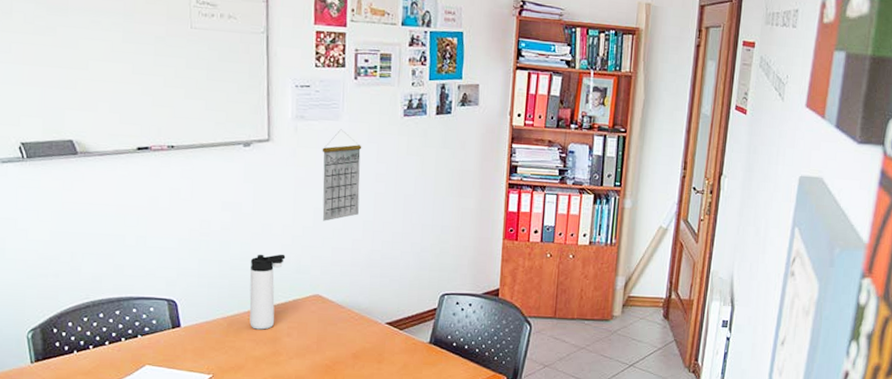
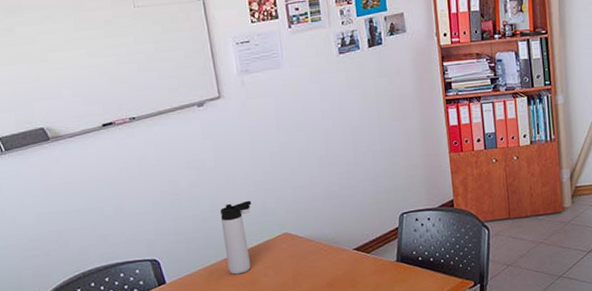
calendar: present [322,129,362,221] -> none [269,76,312,164]

